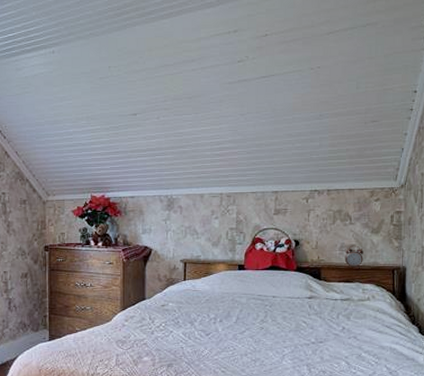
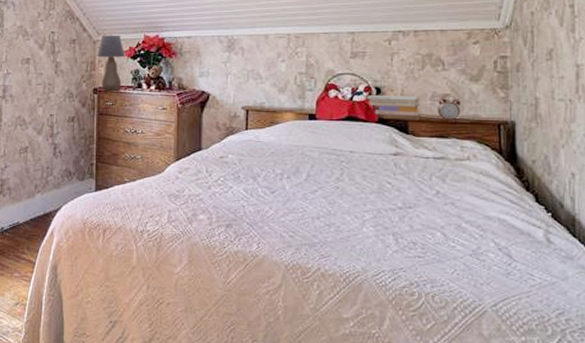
table lamp: none [46,194,74,249] -> present [96,33,125,92]
books: none [287,247,331,268] -> present [366,95,420,121]

